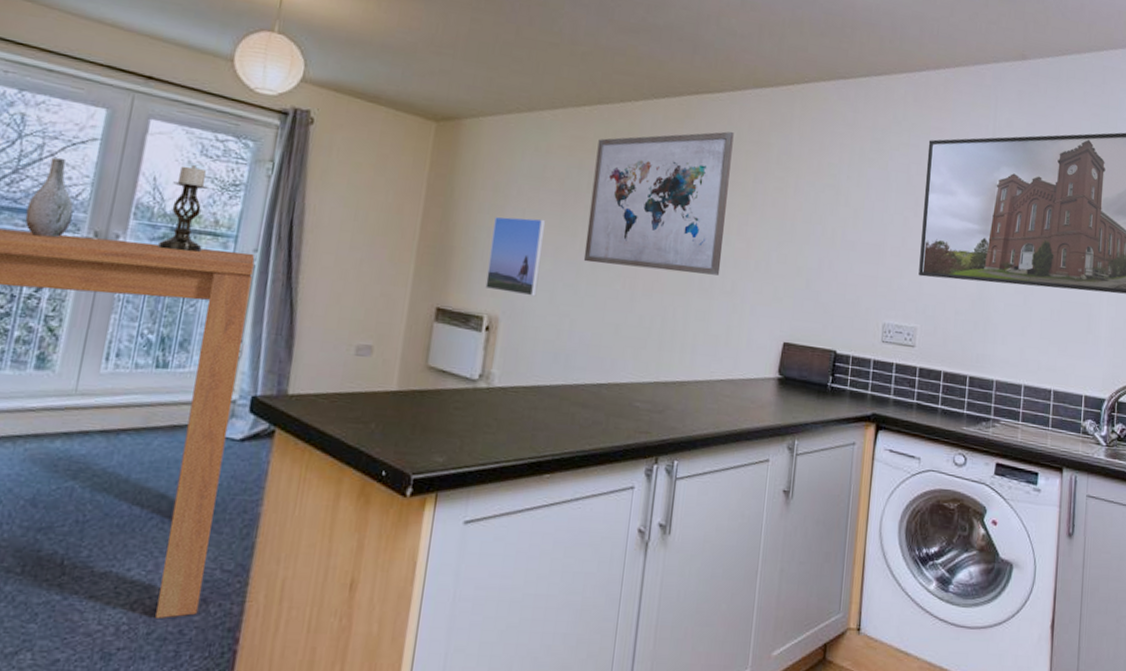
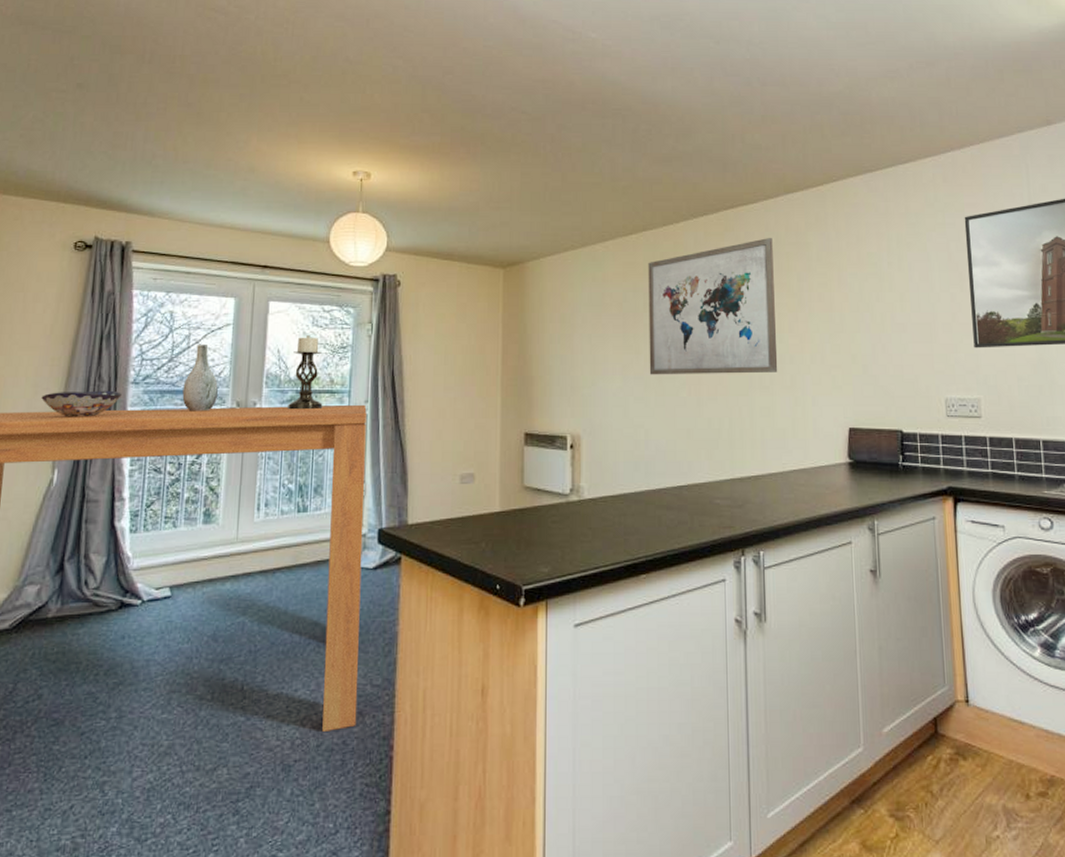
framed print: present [485,216,546,297] -> none [565,341,611,413]

